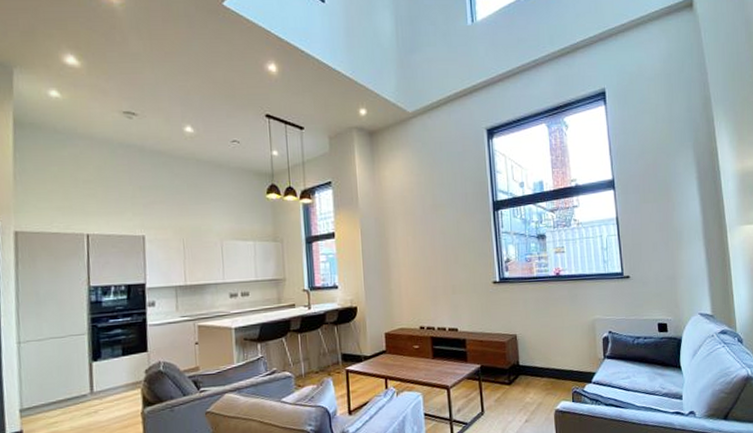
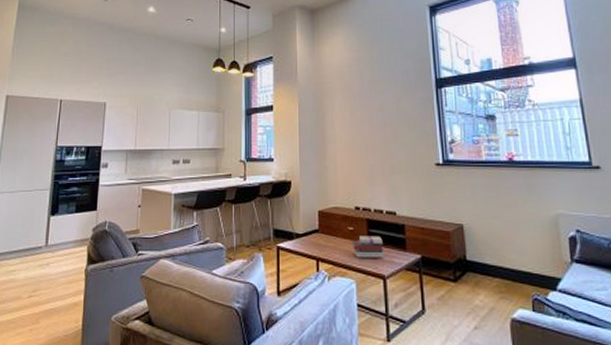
books: none [417,351,448,373] -> present [351,235,385,259]

